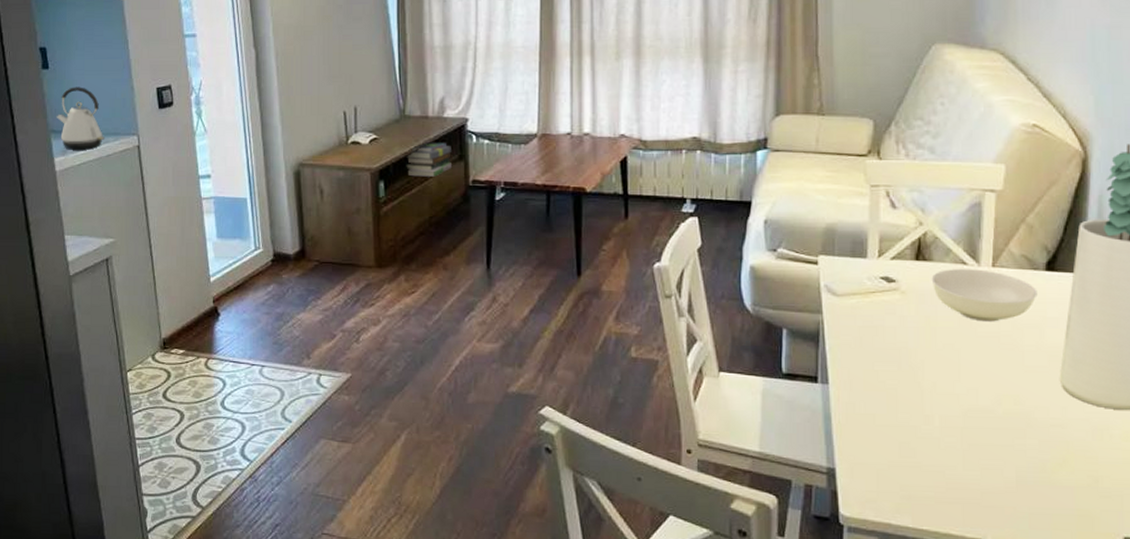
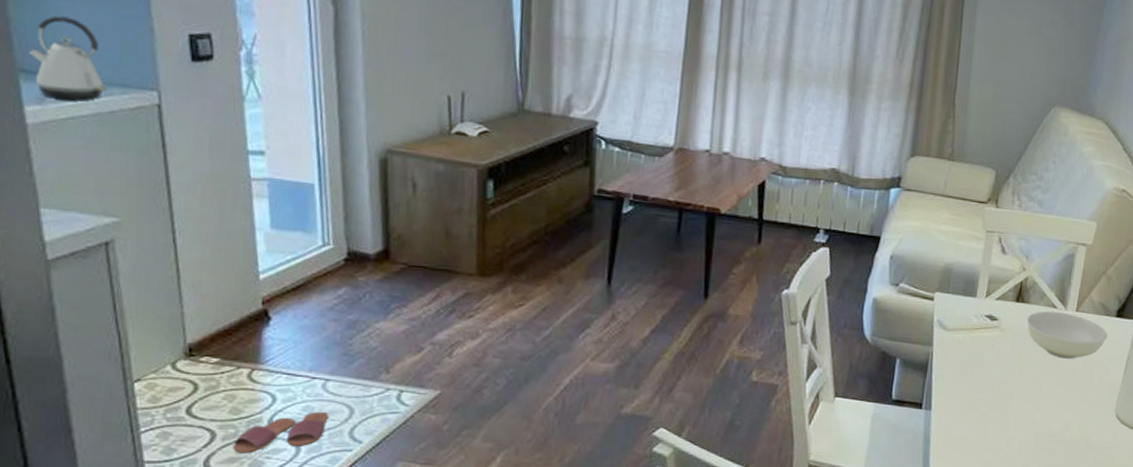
slippers: none [196,394,265,432] -> present [233,411,328,454]
books: present [406,142,453,177] -> none [521,142,577,182]

